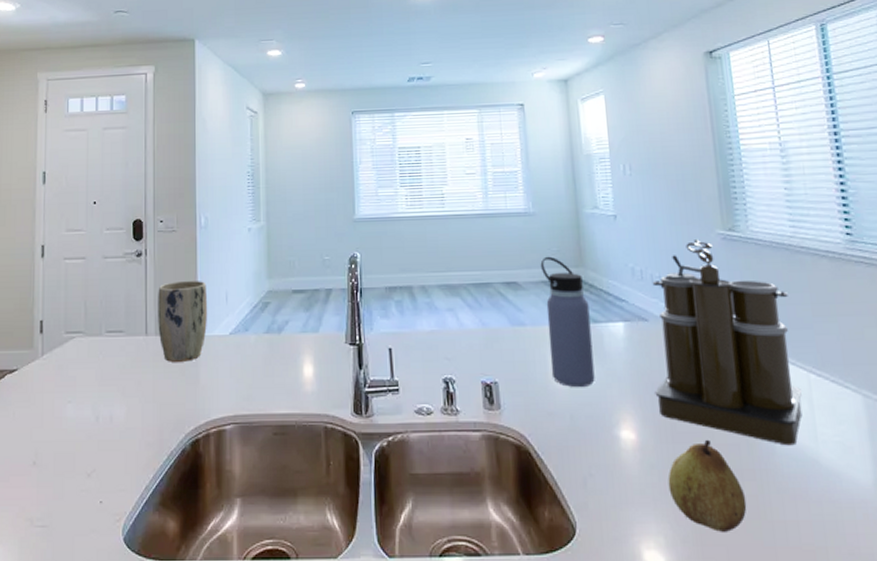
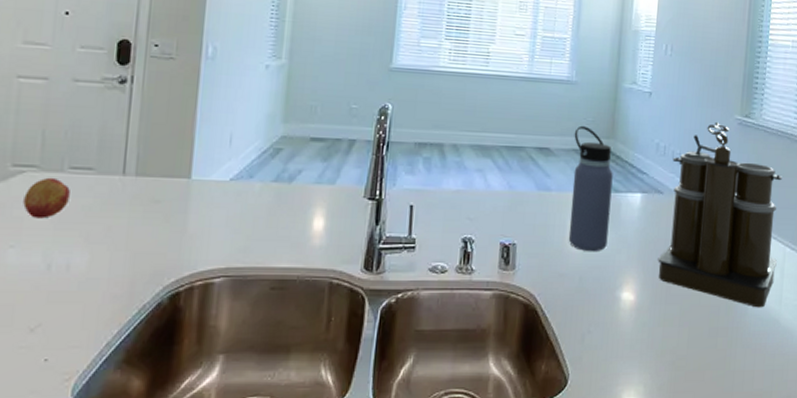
fruit: none [75,341,108,377] -> present [23,177,70,219]
plant pot: present [158,280,208,362] -> none [139,116,207,207]
fruit: present [668,439,747,532] -> none [655,301,717,381]

